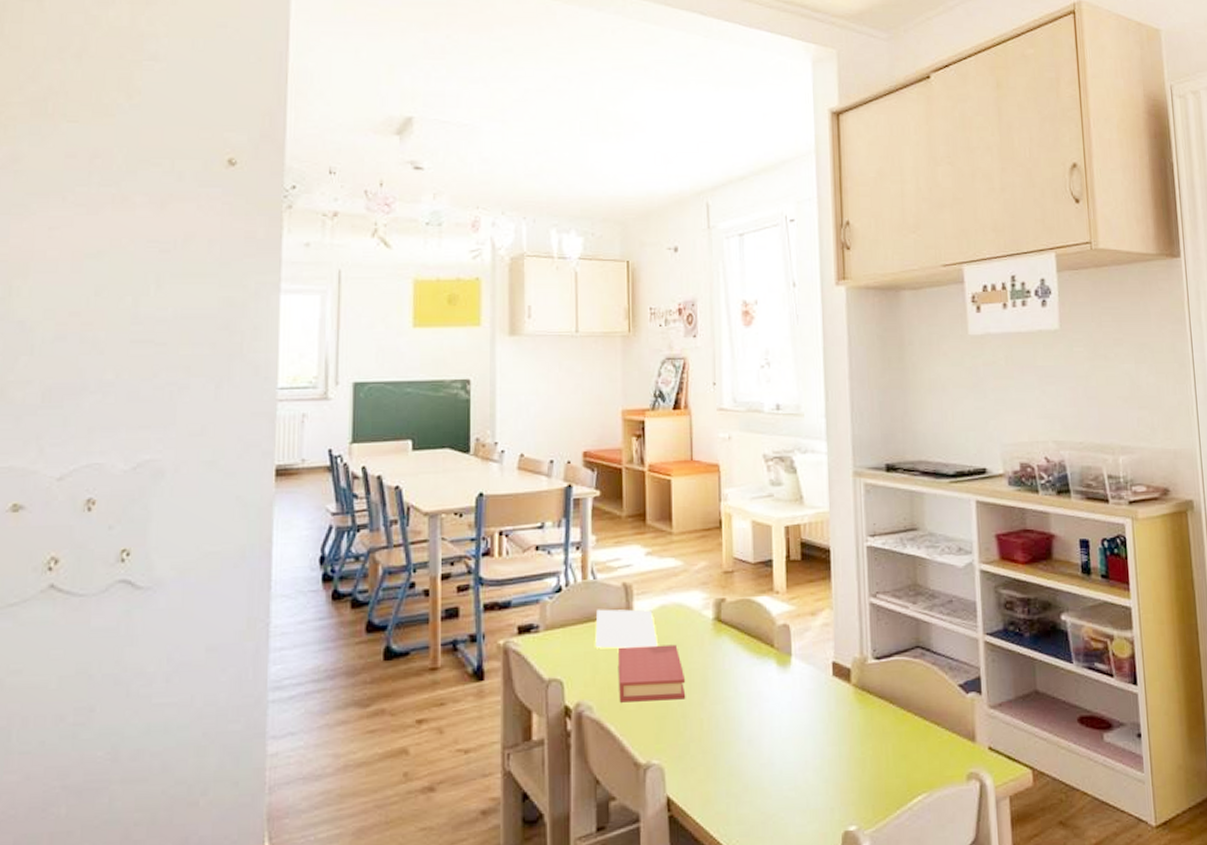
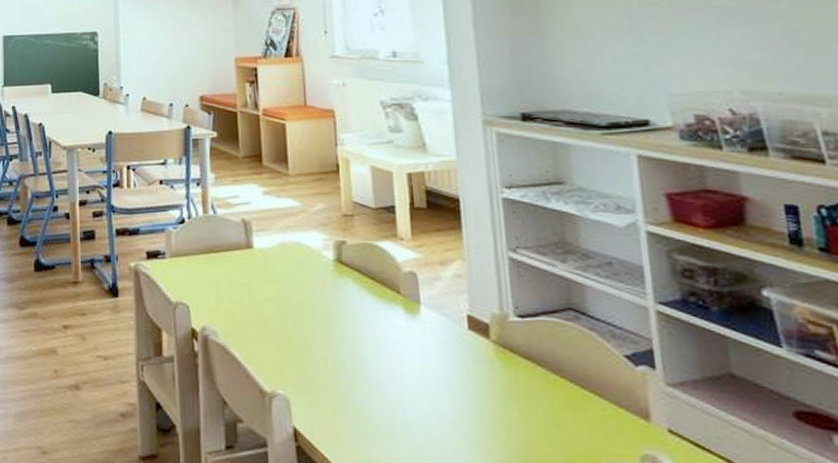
paper: present [595,609,658,649] -> none [217,242,279,282]
book: present [617,644,686,703] -> none [239,279,309,335]

